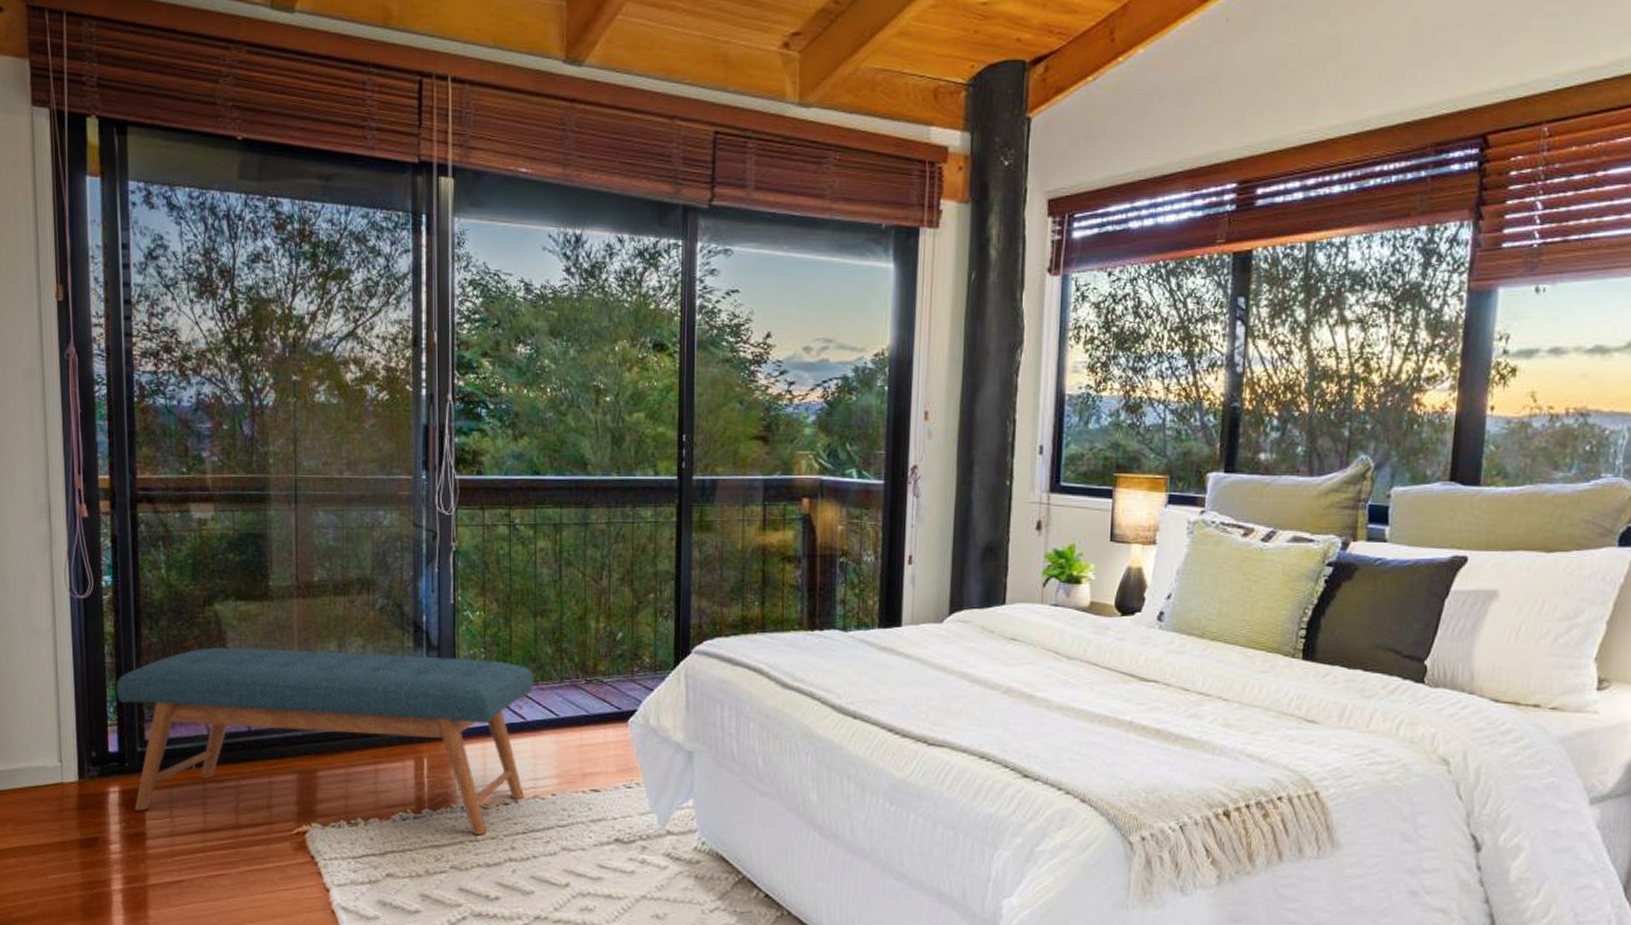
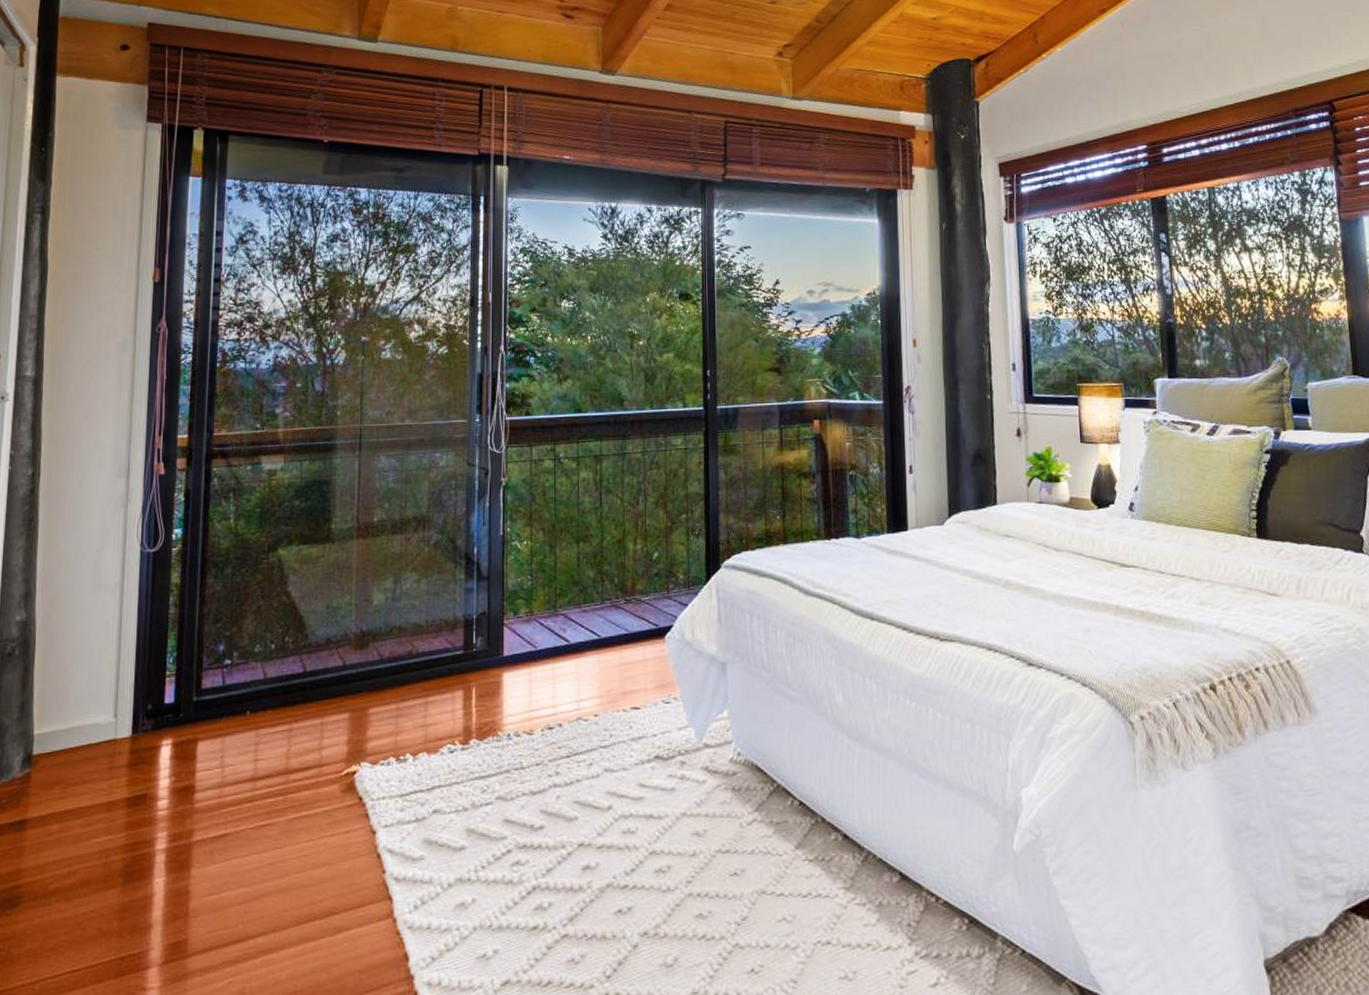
bench: present [116,646,534,835] -> none [177,585,577,763]

